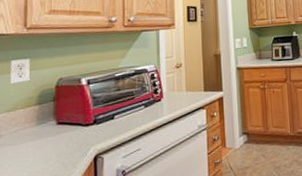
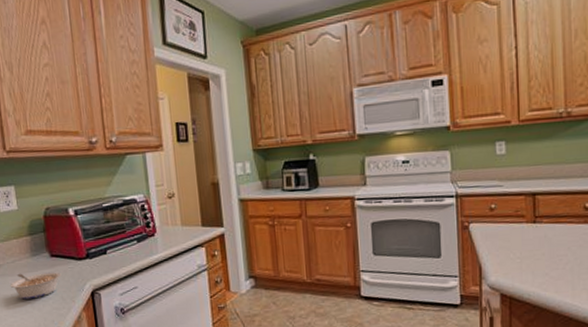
legume: none [8,139,66,169] -> present [10,272,62,300]

